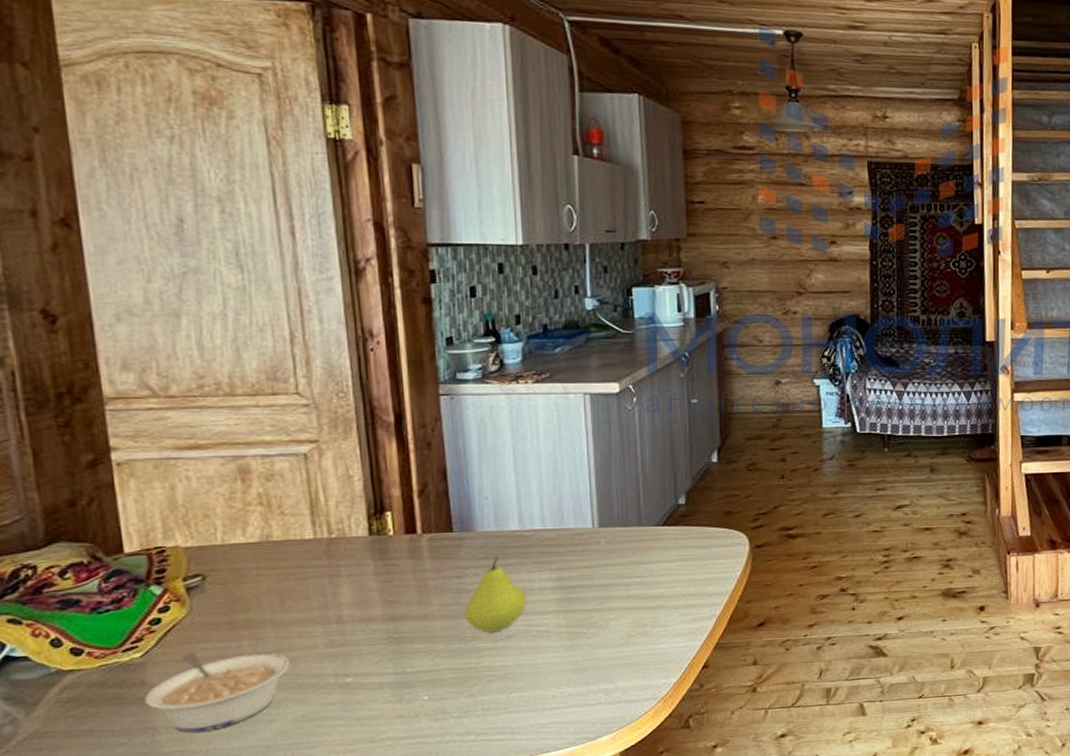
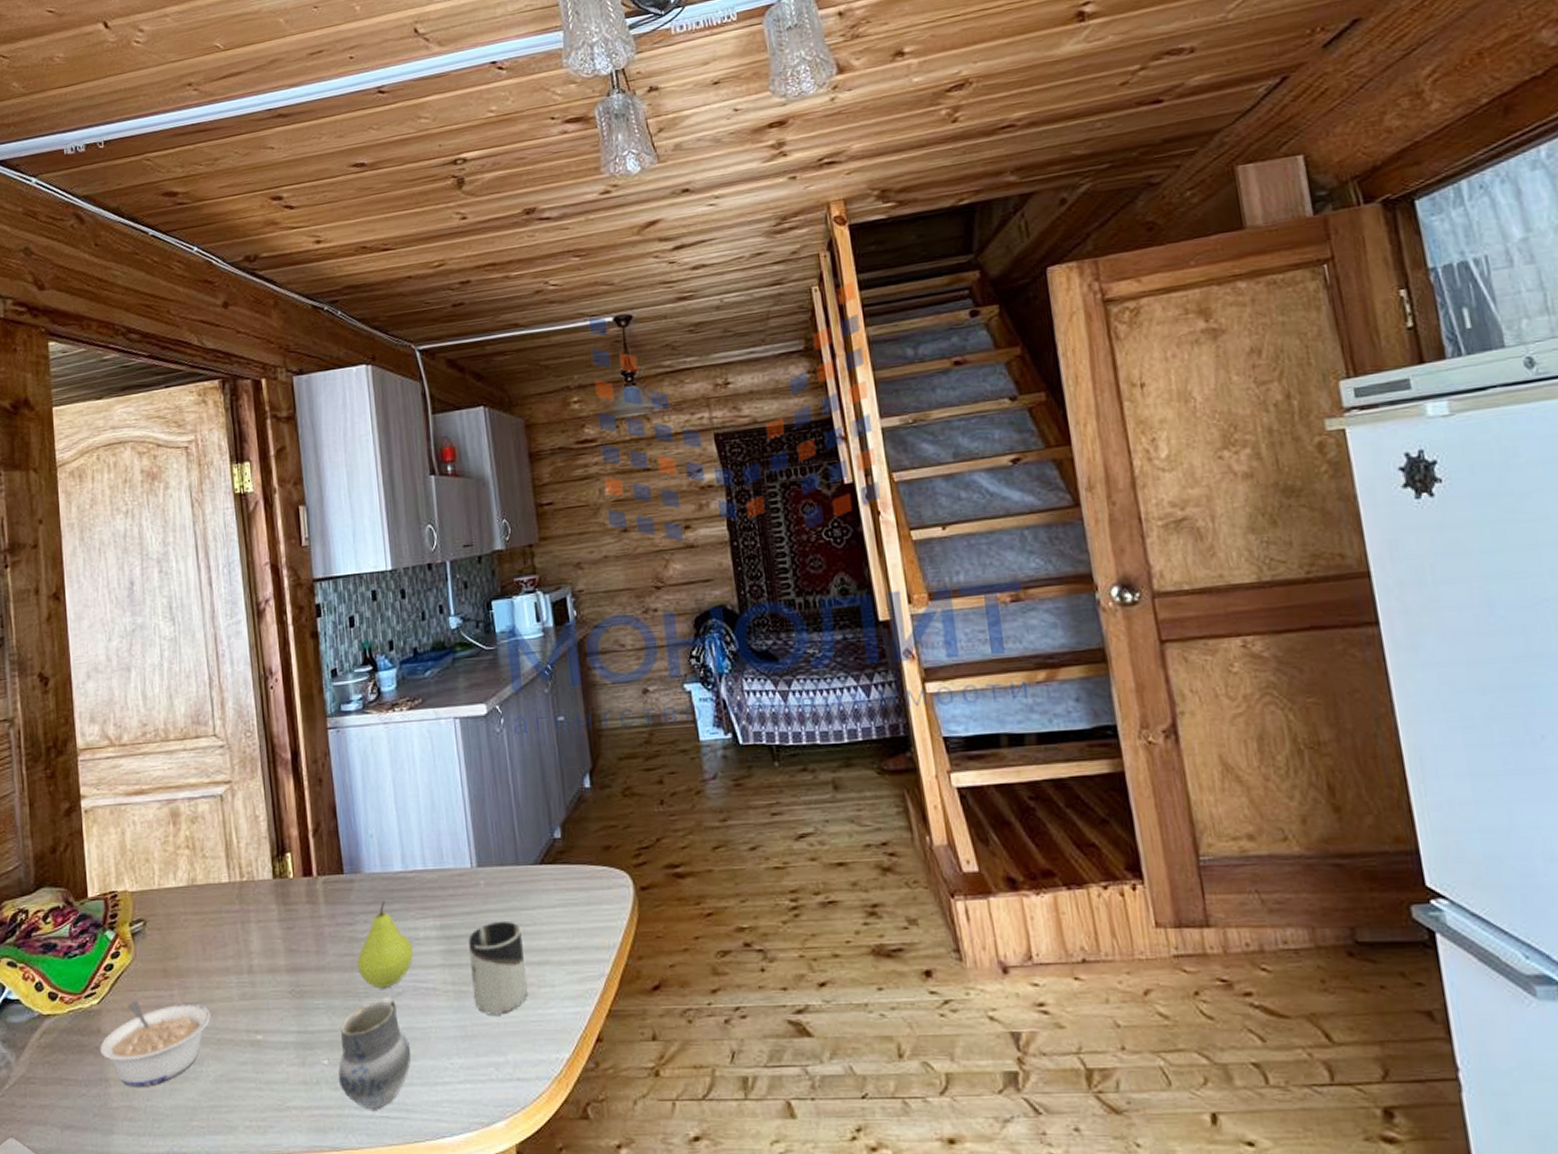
cup: none [439,639,519,735] -> present [338,996,411,1110]
cup: none [584,573,641,651] -> present [468,920,528,1015]

